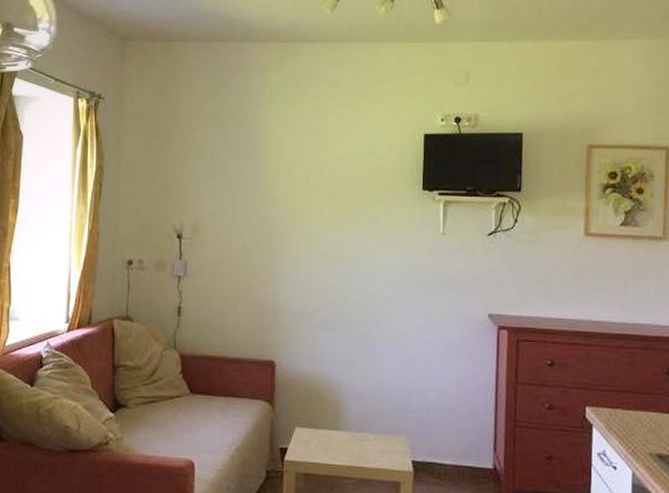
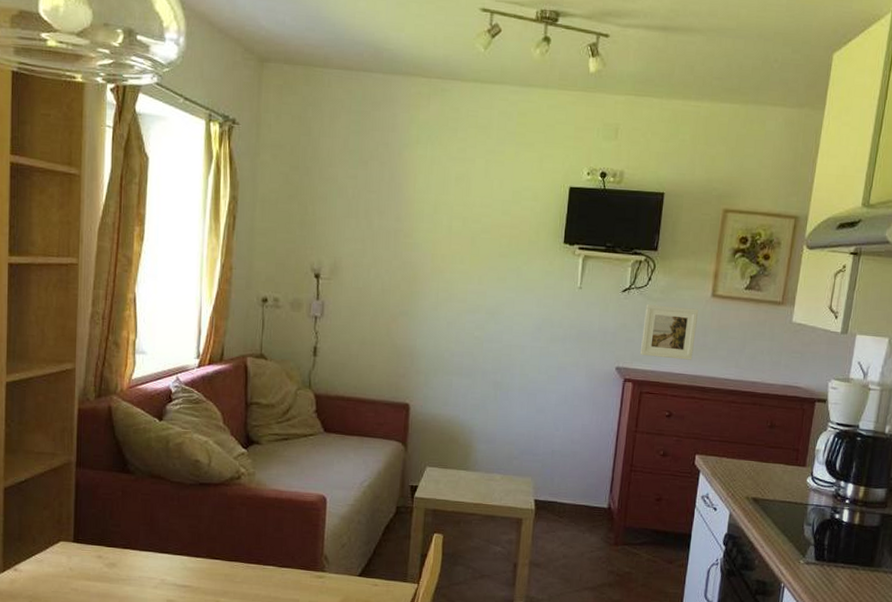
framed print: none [512,247,573,304] -> present [639,304,699,360]

